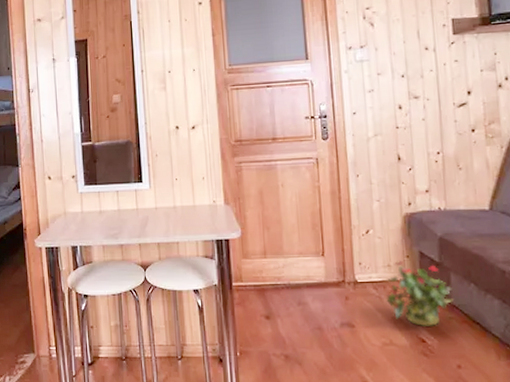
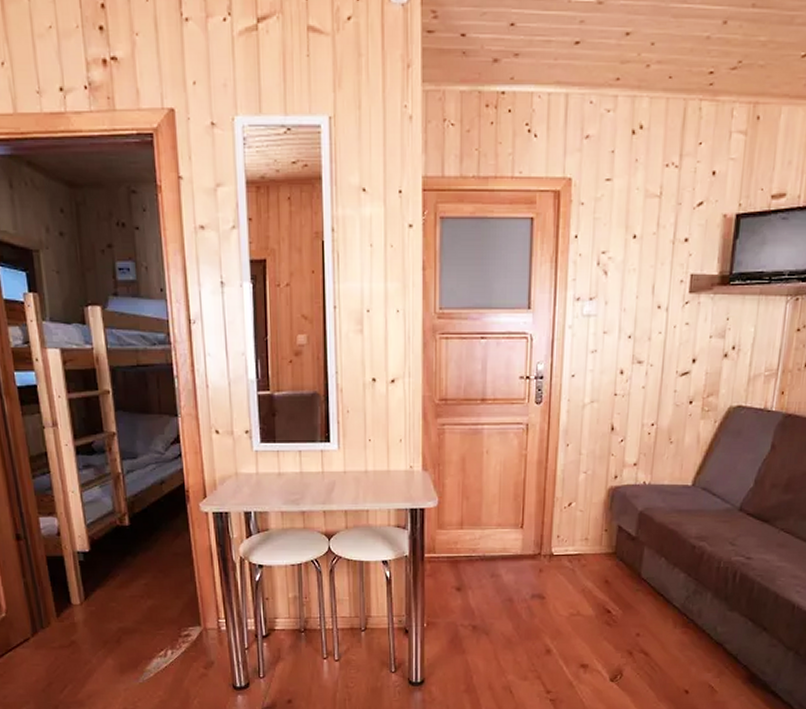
potted plant: present [386,261,455,328] -> none [579,535,645,599]

